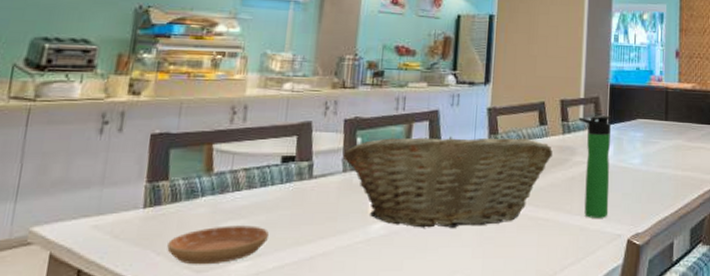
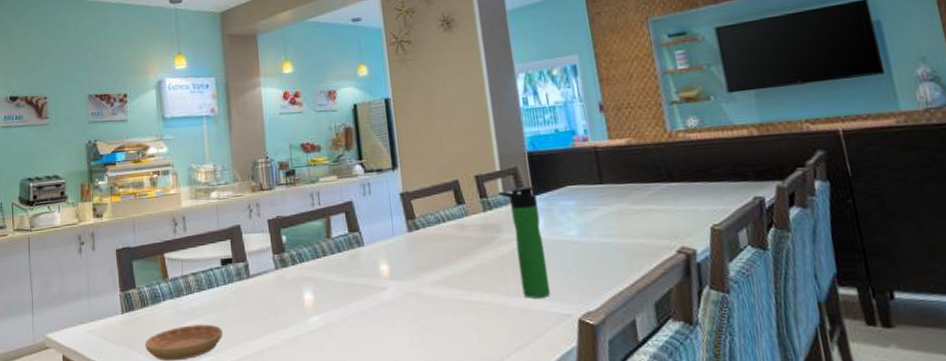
fruit basket: present [343,137,552,228] -> none [273,220,477,319]

